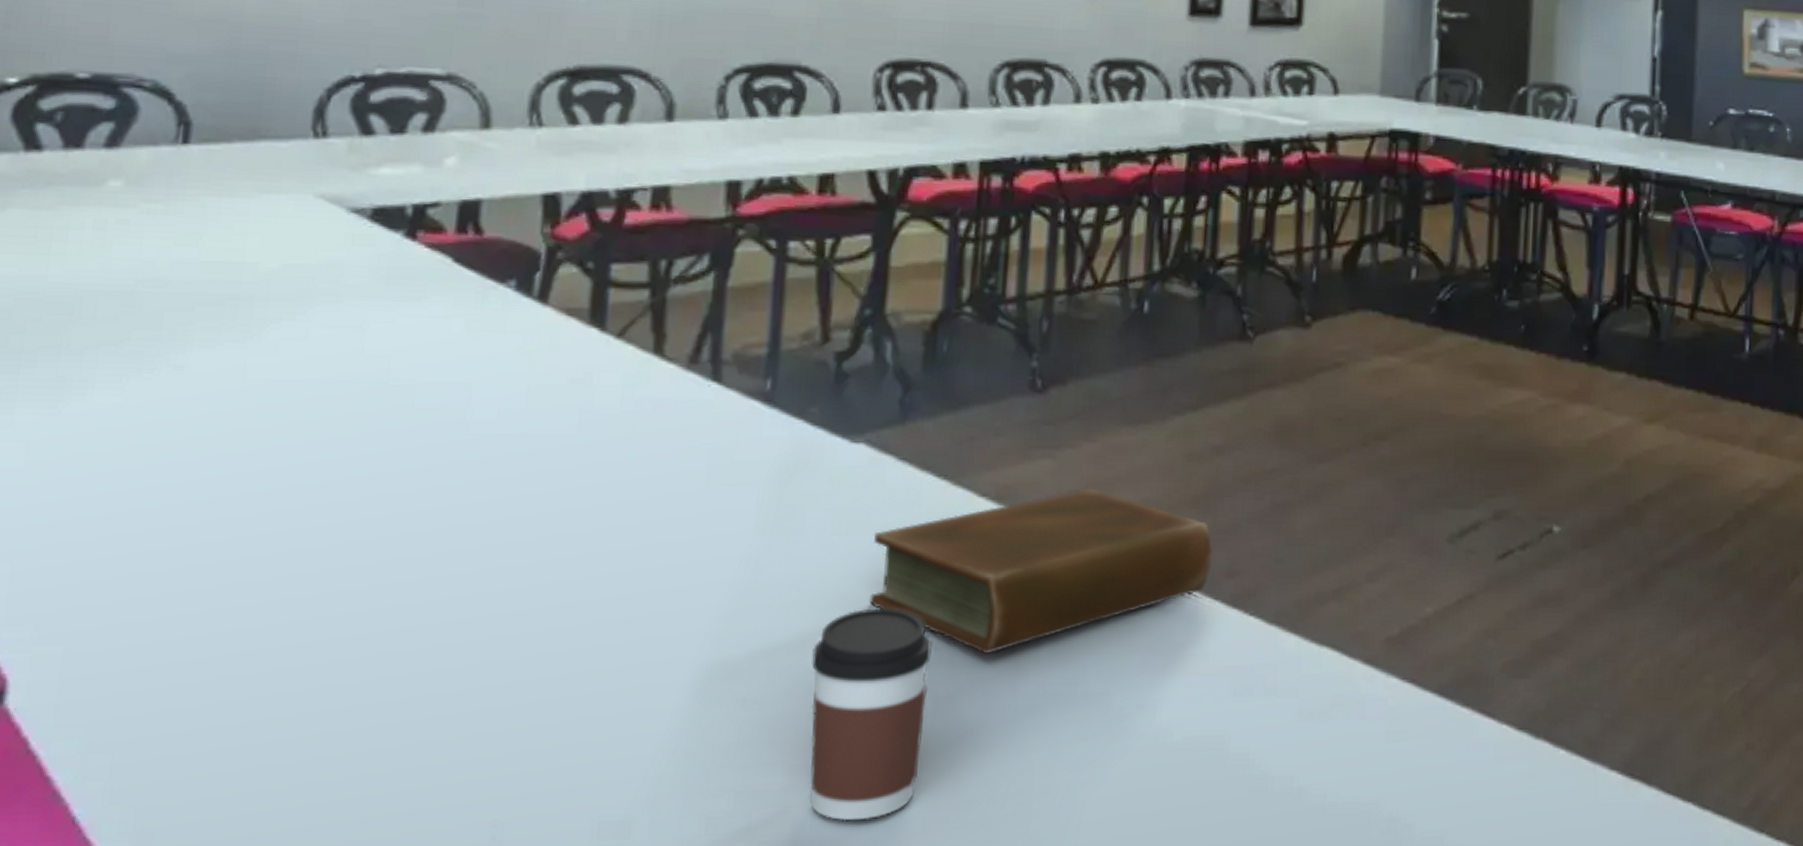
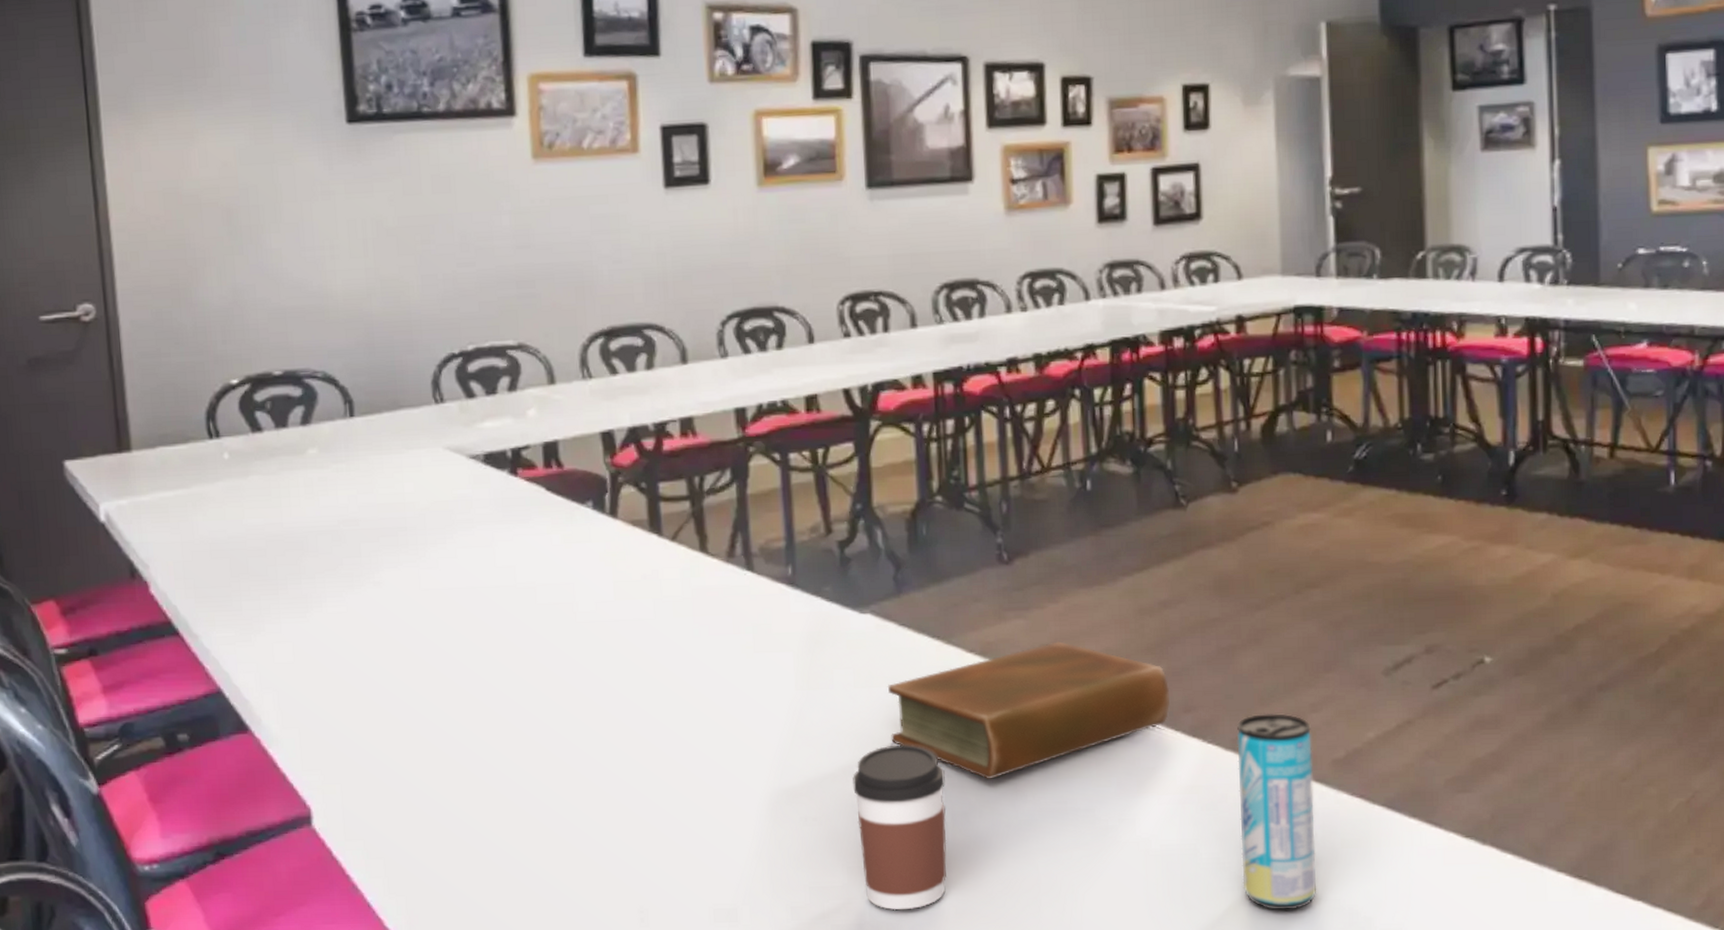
beverage can: none [1272,582,1365,817] -> present [1237,713,1317,911]

